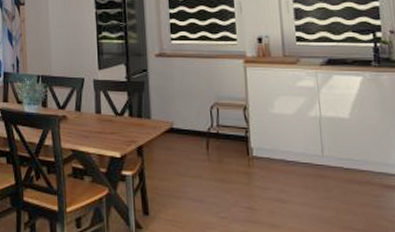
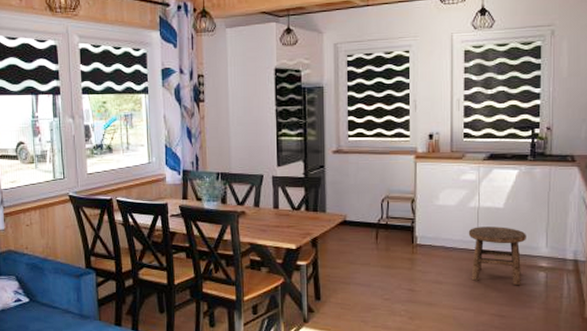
stool: none [310,139,380,209] -> present [468,226,526,286]

